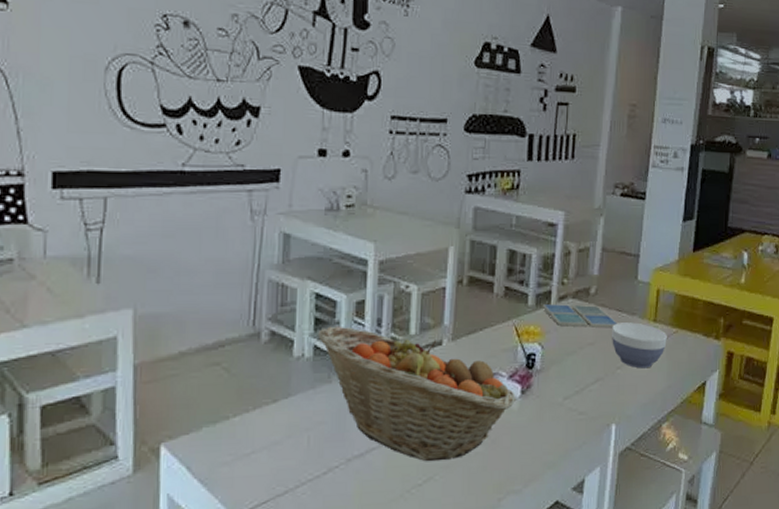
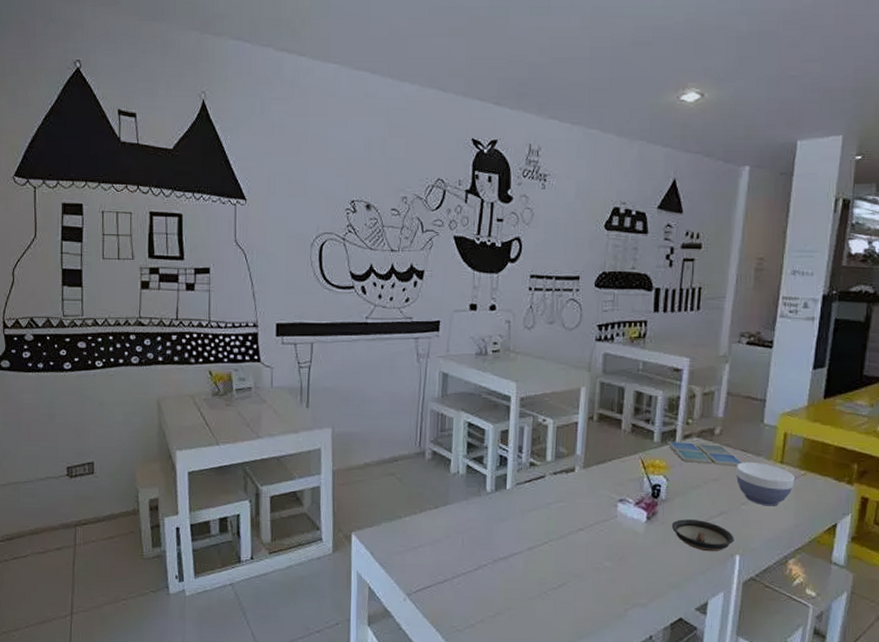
fruit basket: present [318,326,517,462] -> none [470,450,643,571]
saucer: none [546,389,610,424] -> present [671,519,735,552]

